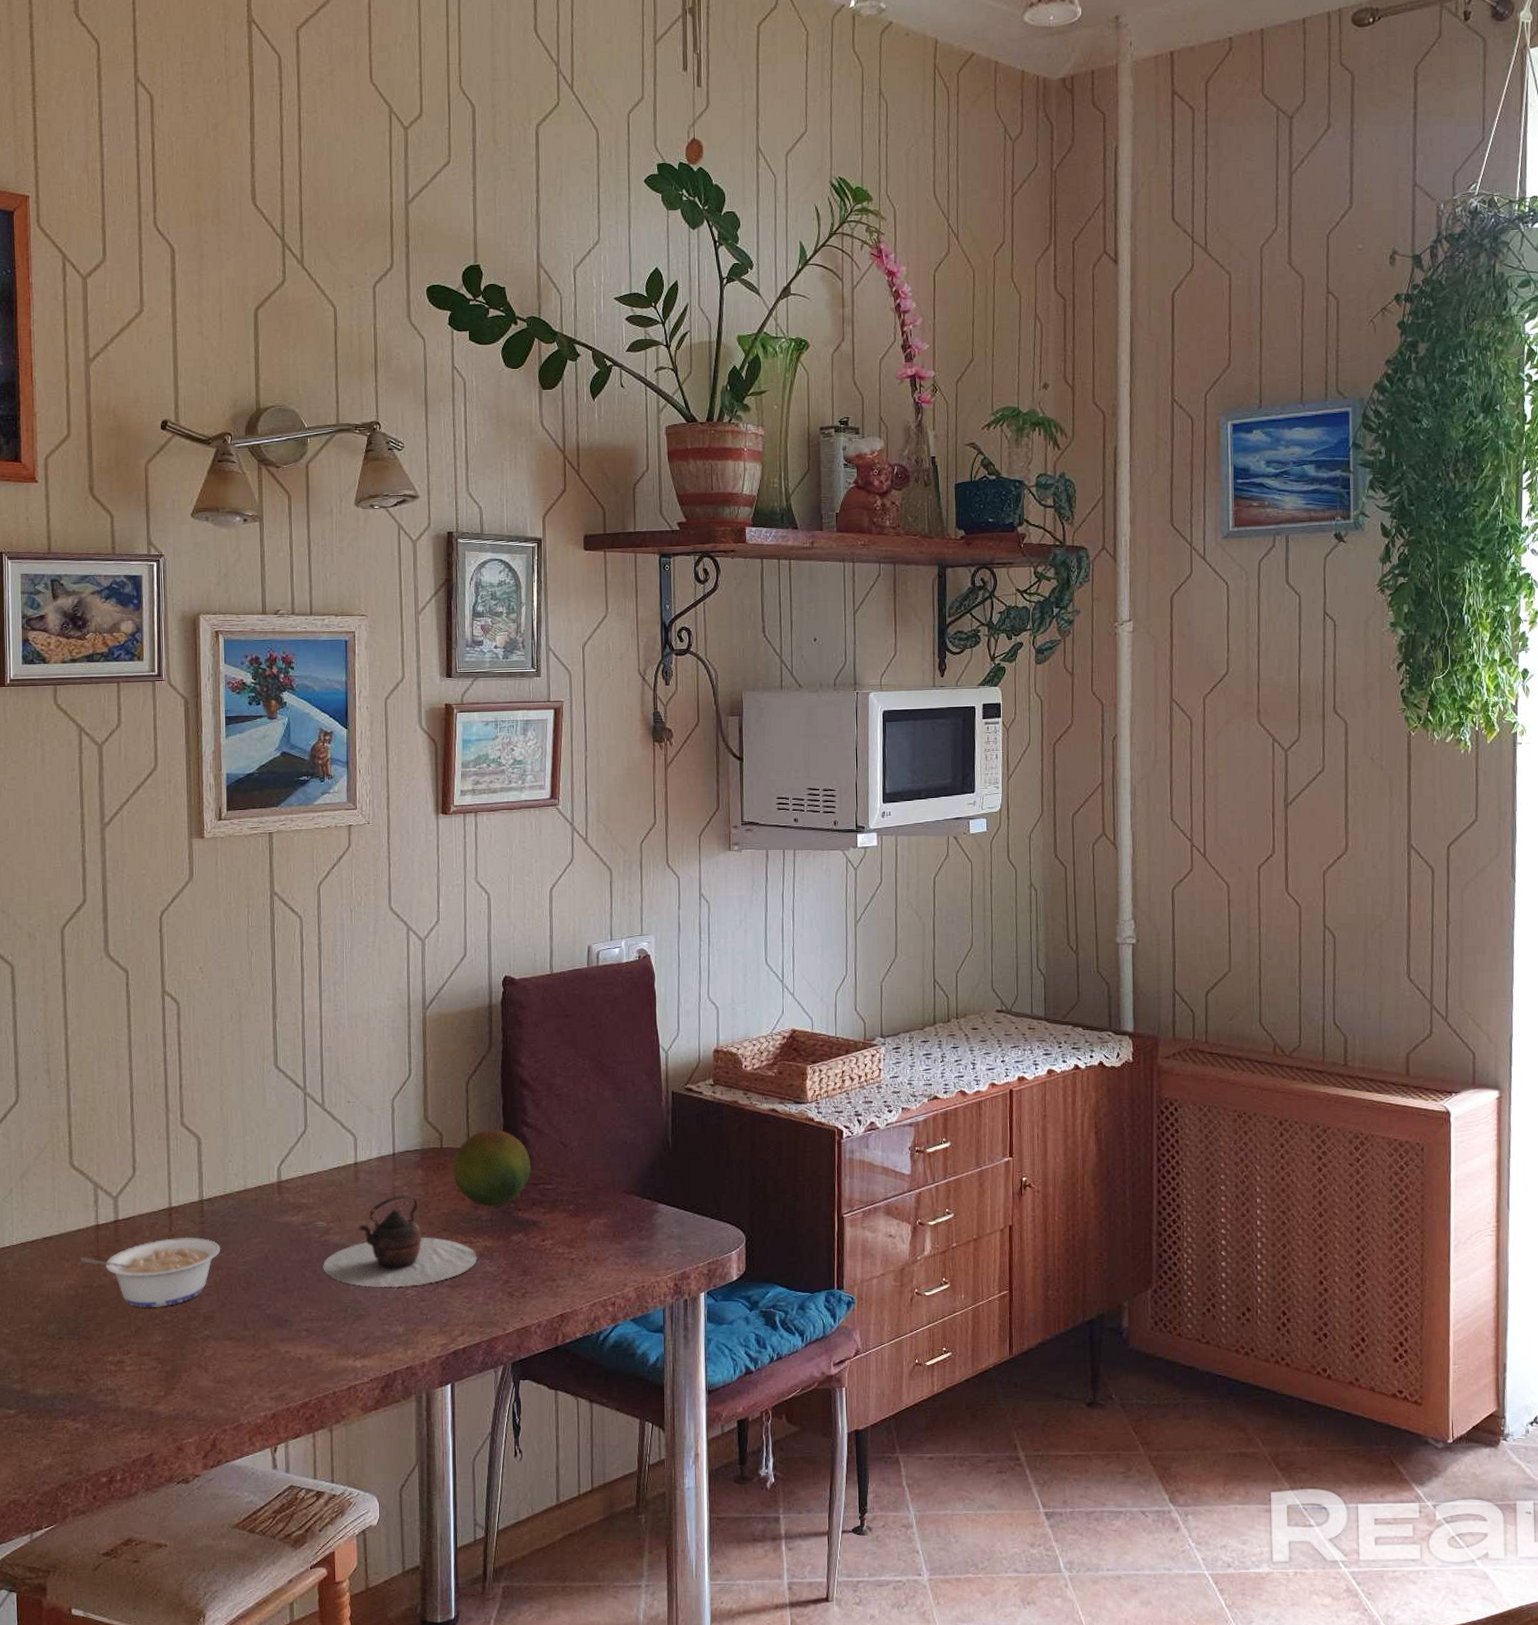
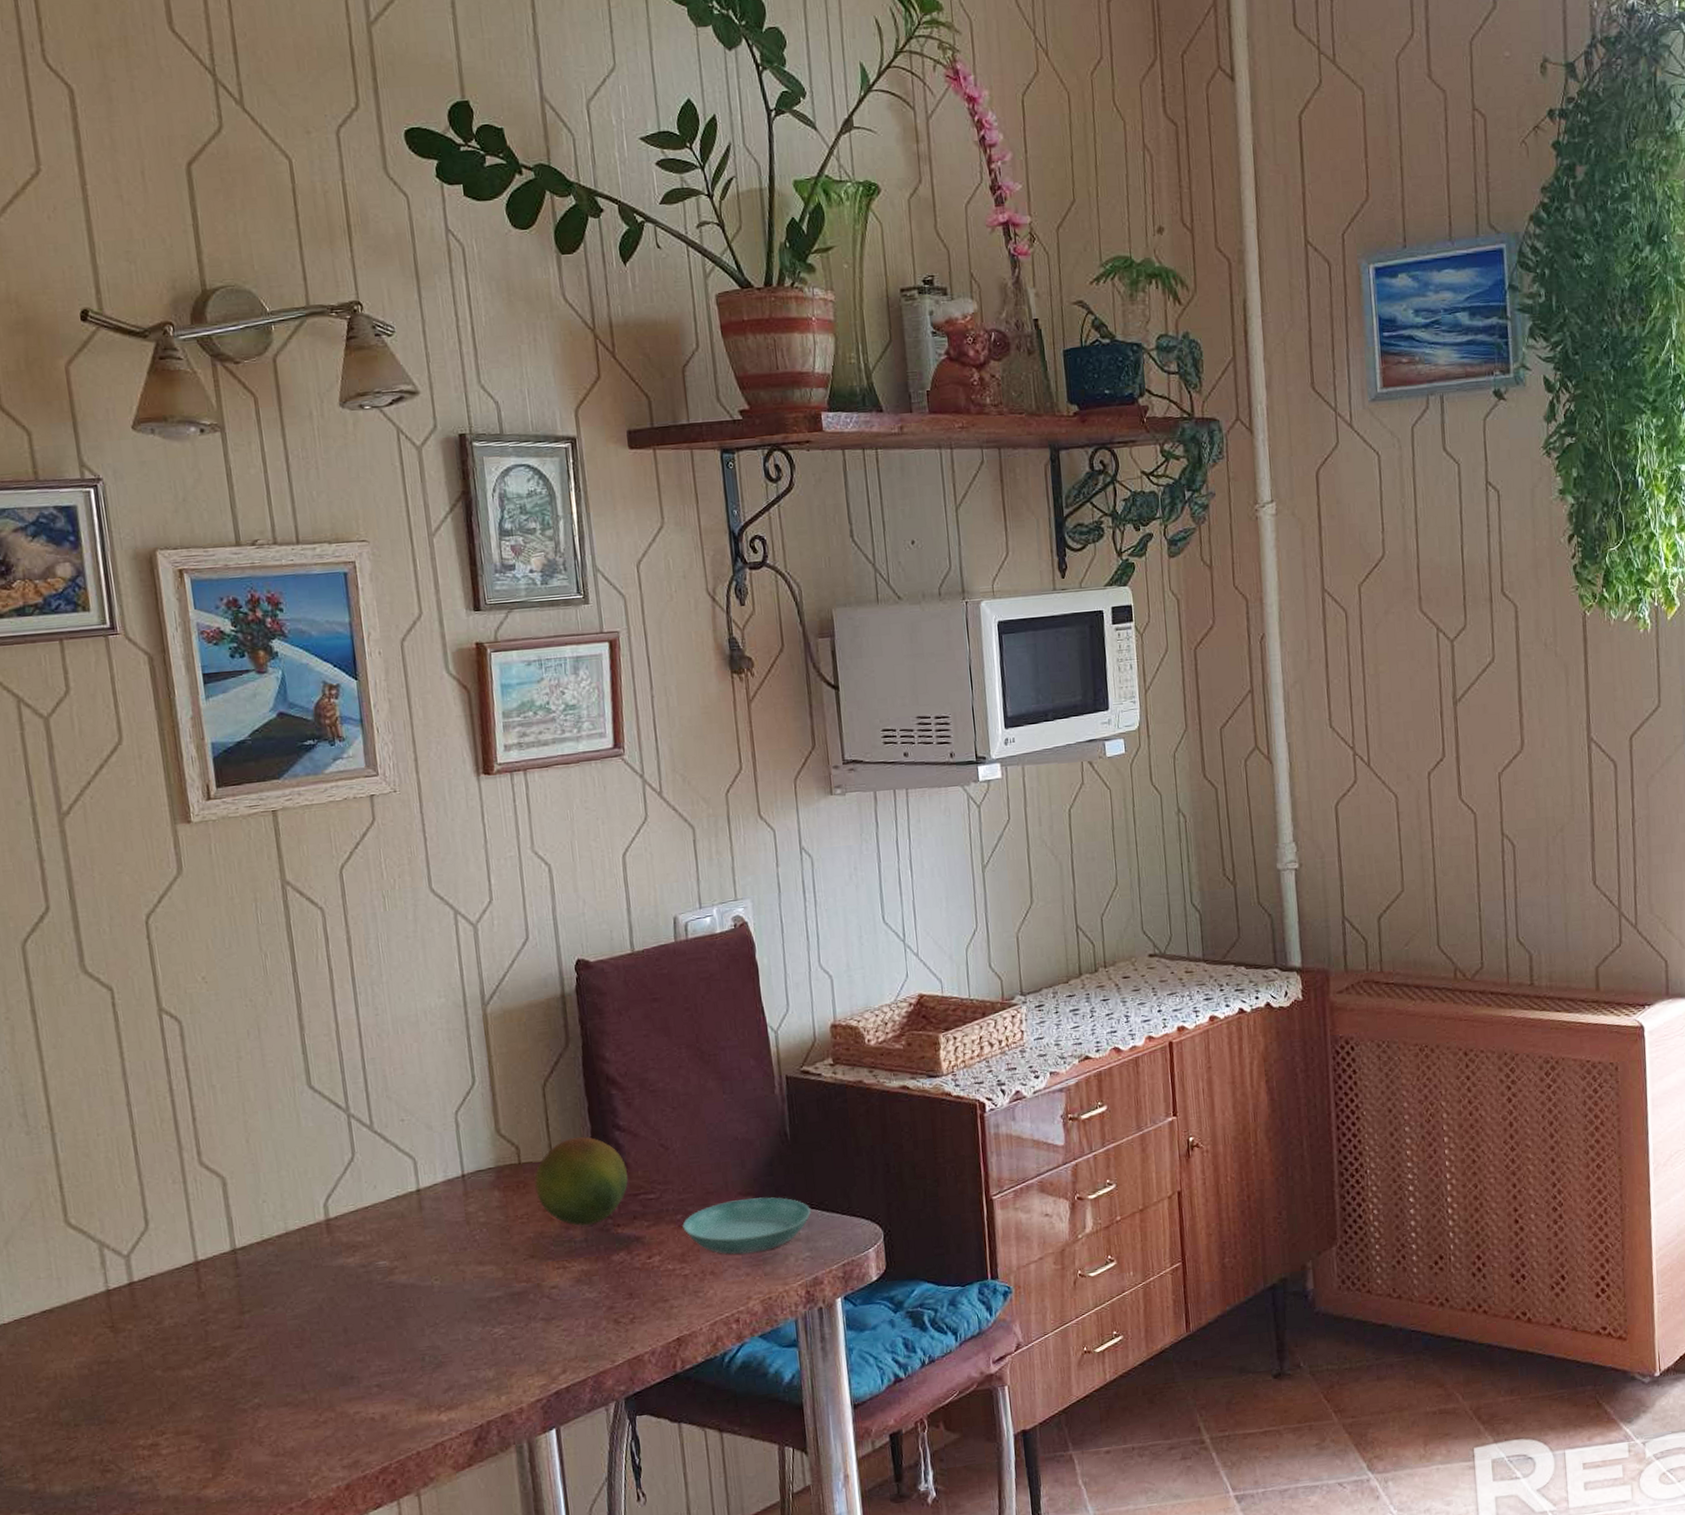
legume: present [81,1237,221,1309] -> none [91,1293,264,1381]
teapot: present [323,1194,477,1288] -> none [390,1221,574,1330]
saucer: none [573,1196,684,1245] -> present [682,1197,811,1255]

